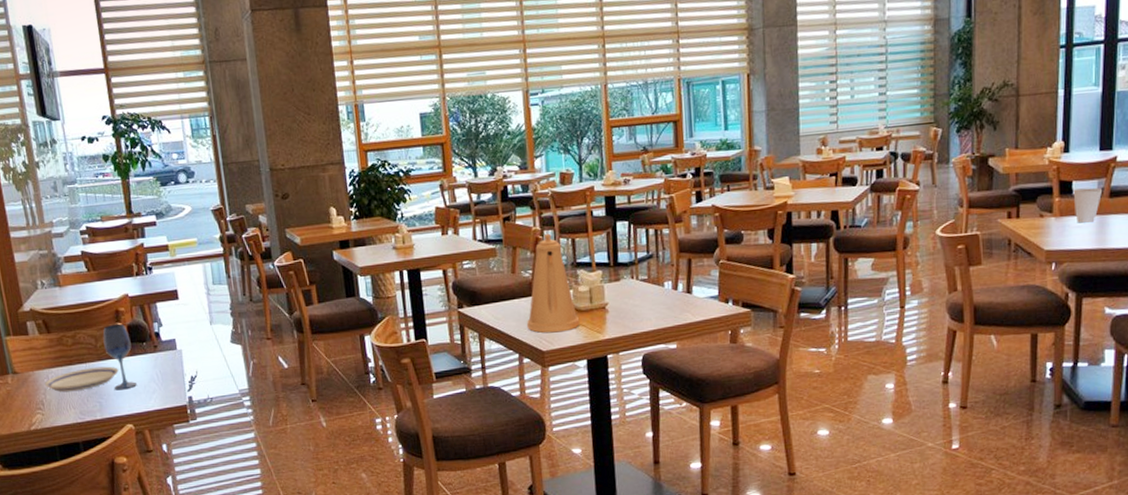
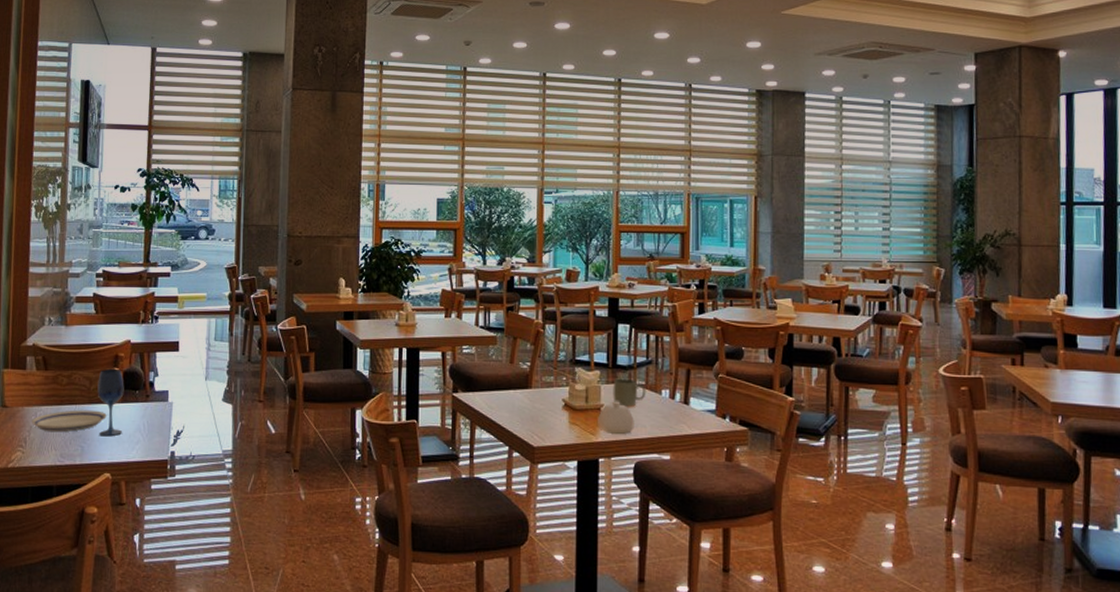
coffee pot: present [526,233,580,333] -> none [519,327,574,429]
sugar bowl: none [602,298,640,330] -> present [597,401,634,434]
mug: none [616,274,649,304] -> present [613,378,646,408]
cup: present [1073,187,1103,224] -> none [1078,343,1109,380]

